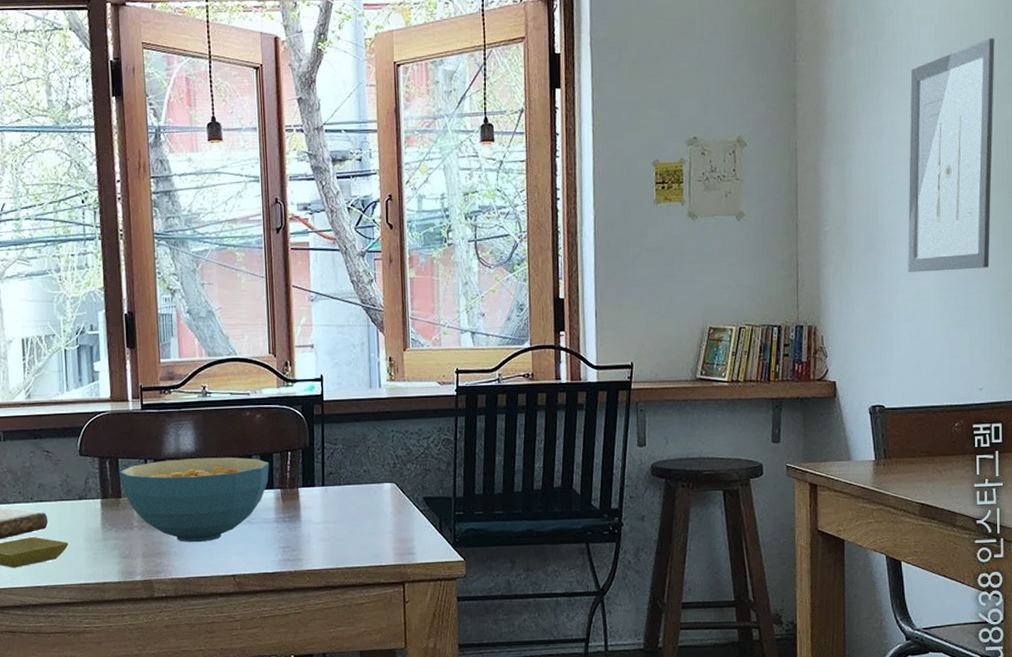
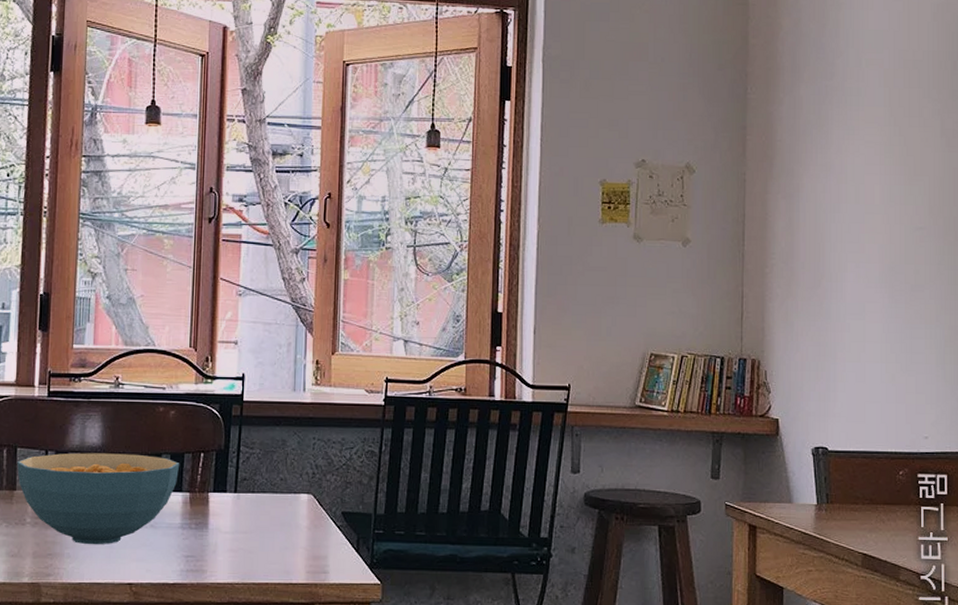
wall art: present [907,38,995,273] -> none [854,87,943,314]

